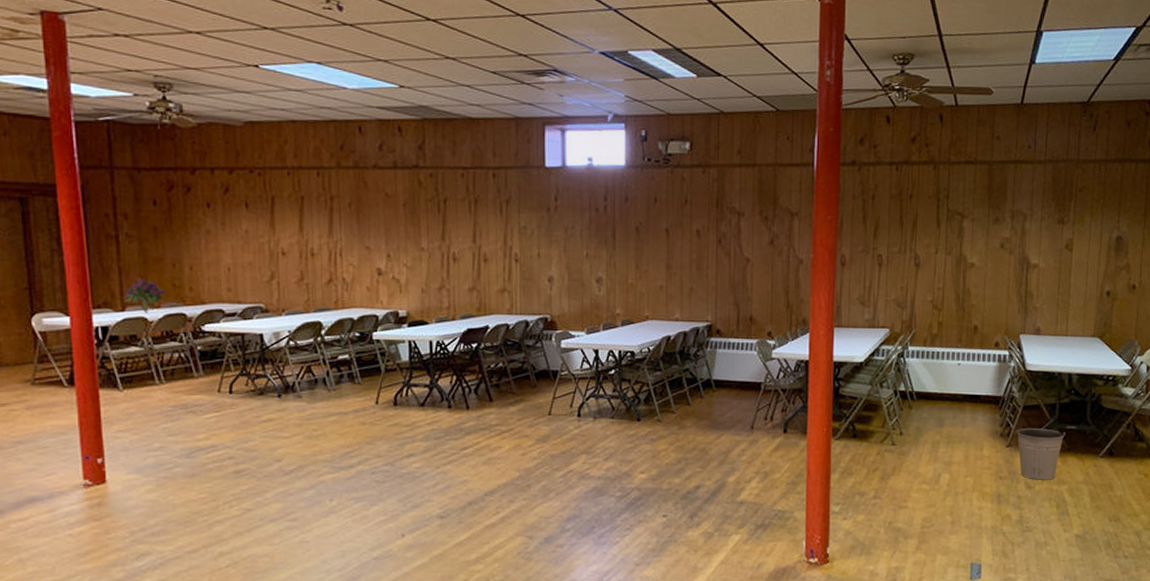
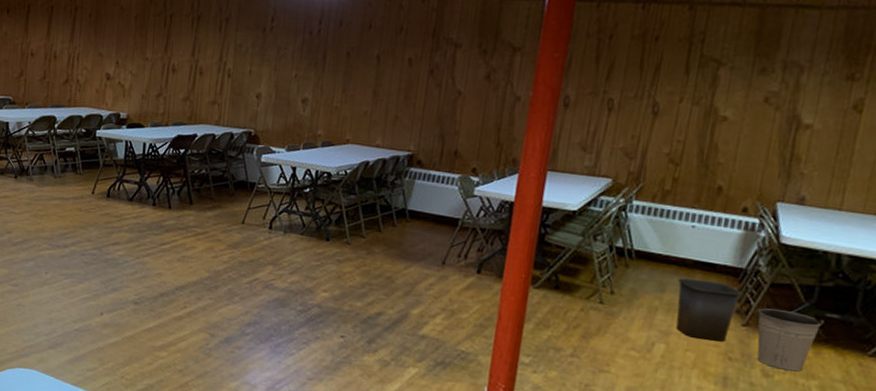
waste bin: none [952,412,1003,464] -> present [675,278,742,342]

